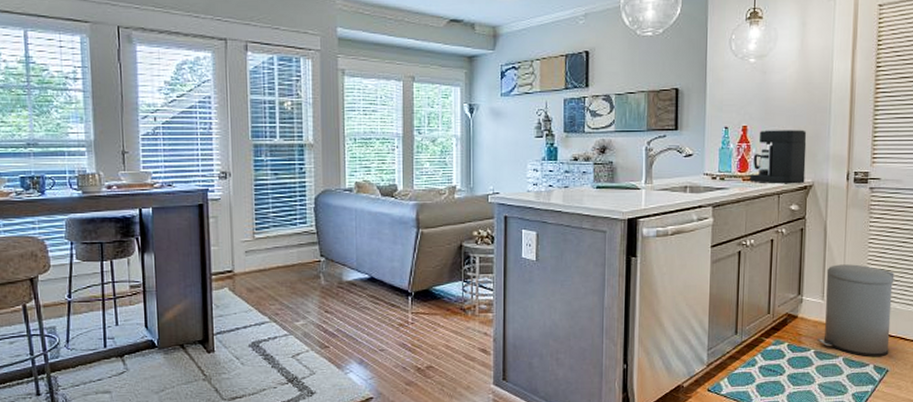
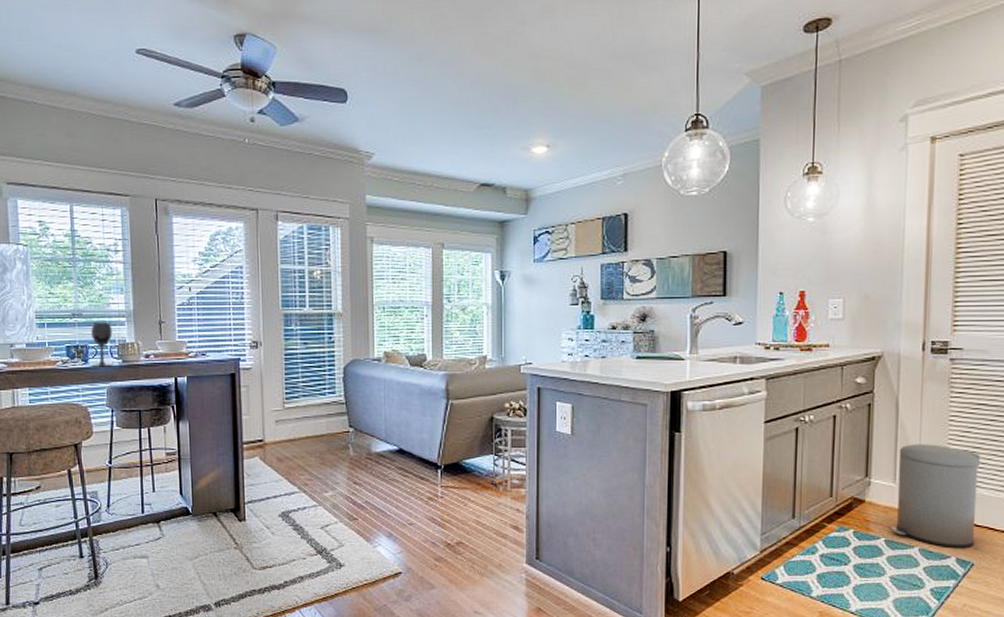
wine glass: none [48,152,72,199] -> present [91,322,113,367]
coffee maker: present [749,130,807,184] -> none [808,294,875,355]

